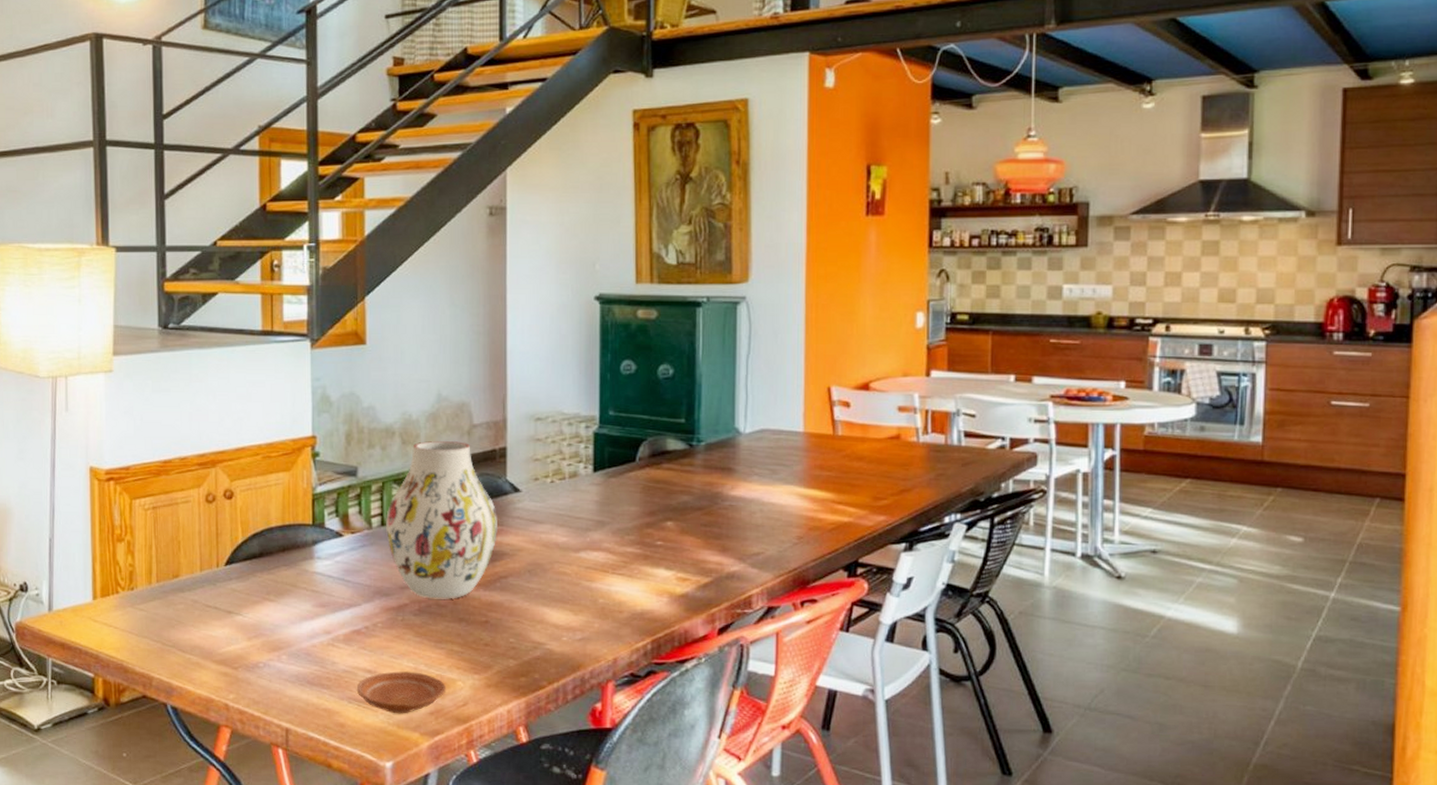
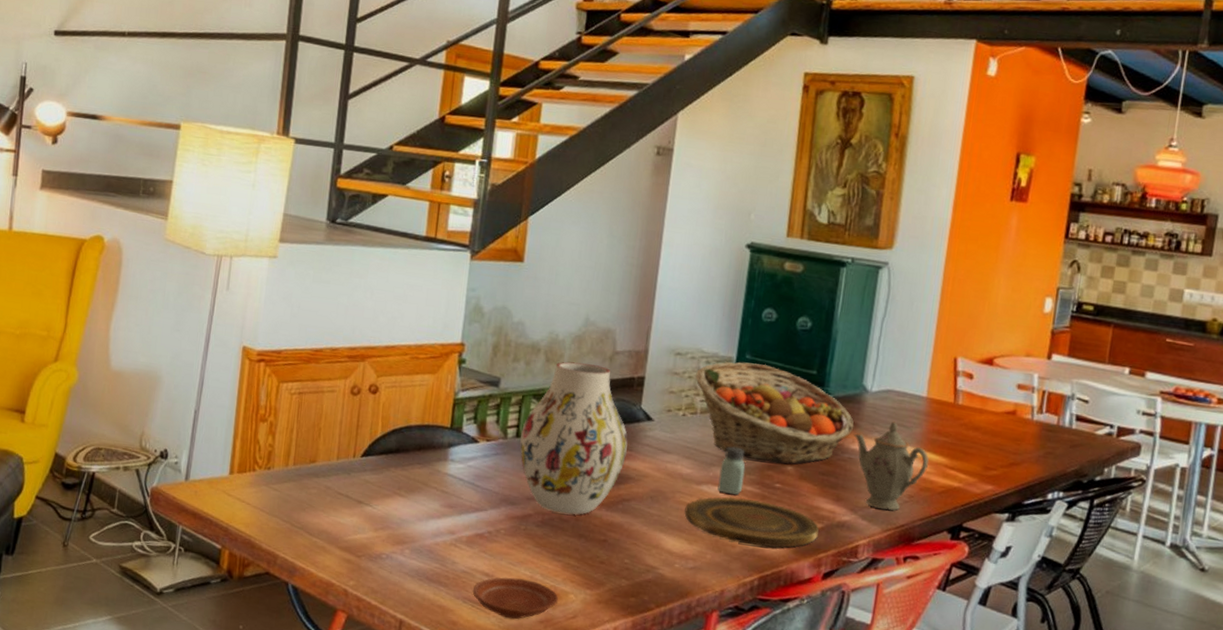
fruit basket: none [559,419,731,520] -> present [695,362,854,465]
plate: none [566,560,709,609] -> present [684,497,819,548]
saltshaker: none [597,508,623,559] -> present [717,446,746,496]
teapot: none [733,462,815,555] -> present [854,421,929,512]

